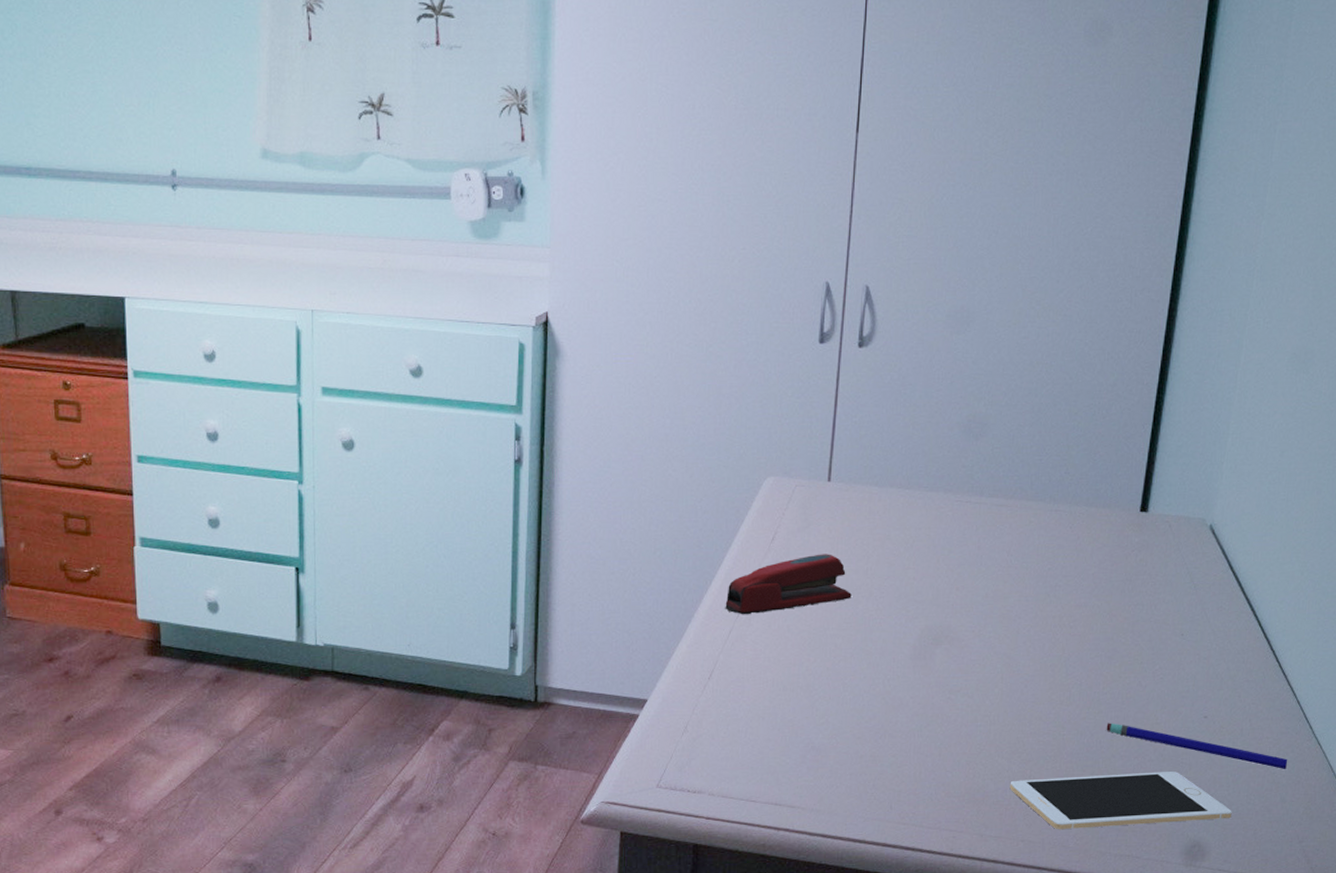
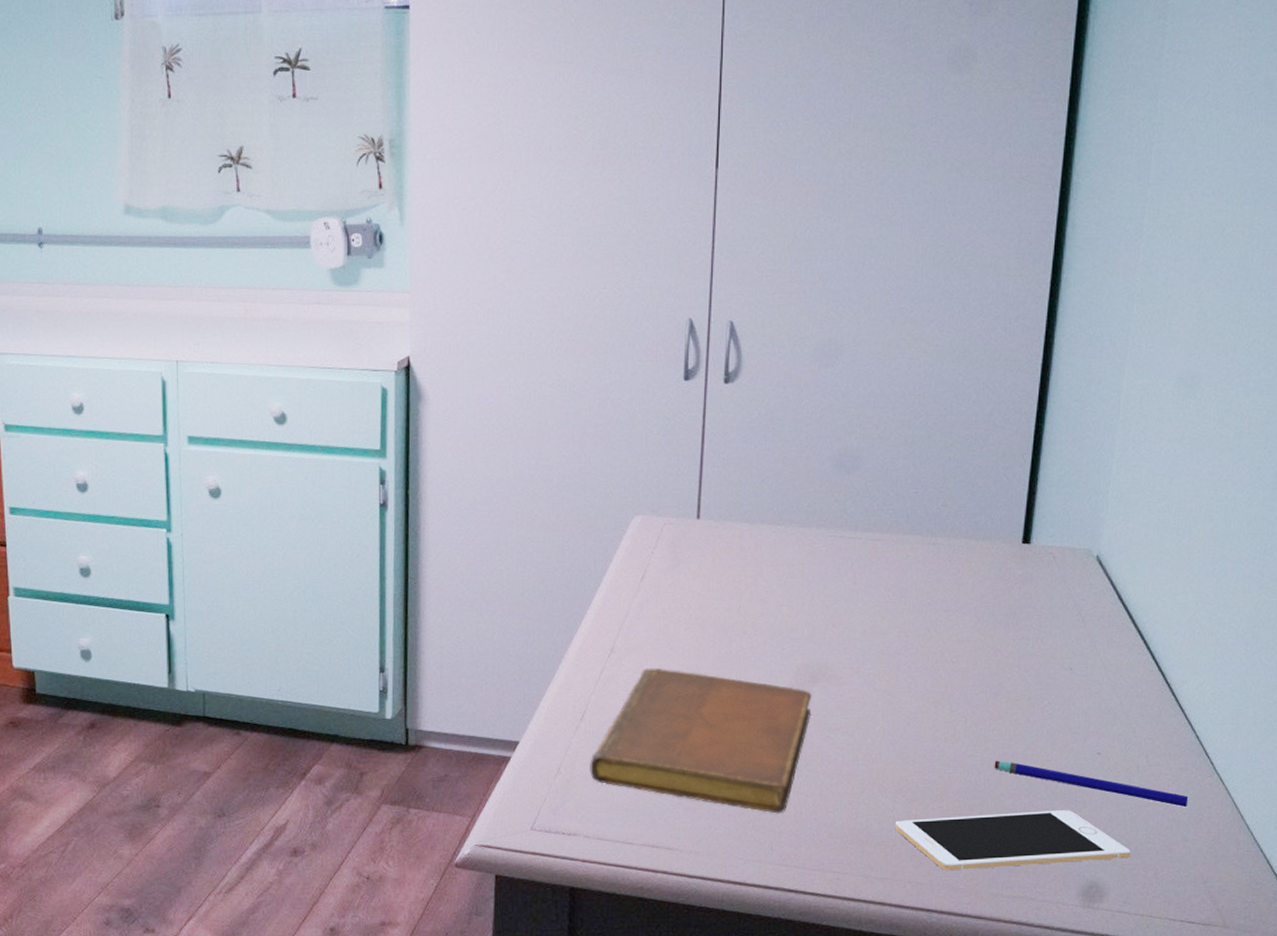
notebook: none [716,628,934,773] -> present [590,668,812,814]
stapler: present [725,554,852,615] -> none [595,592,725,655]

